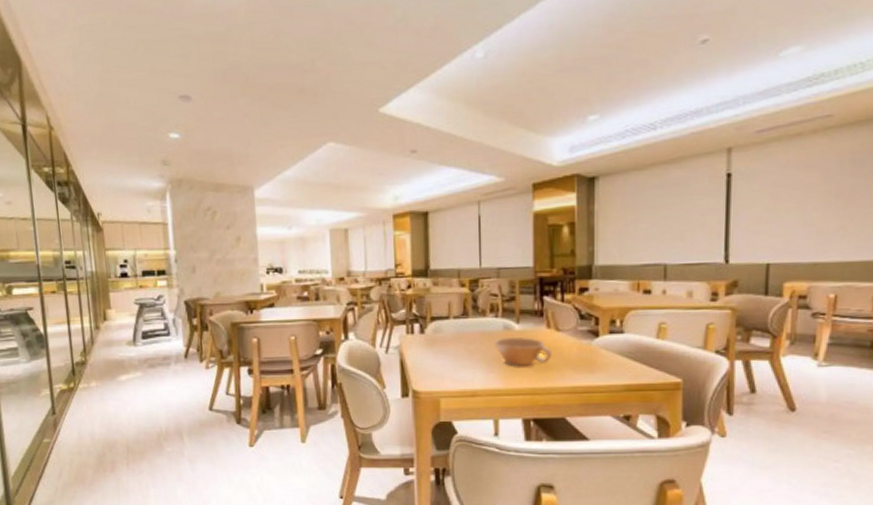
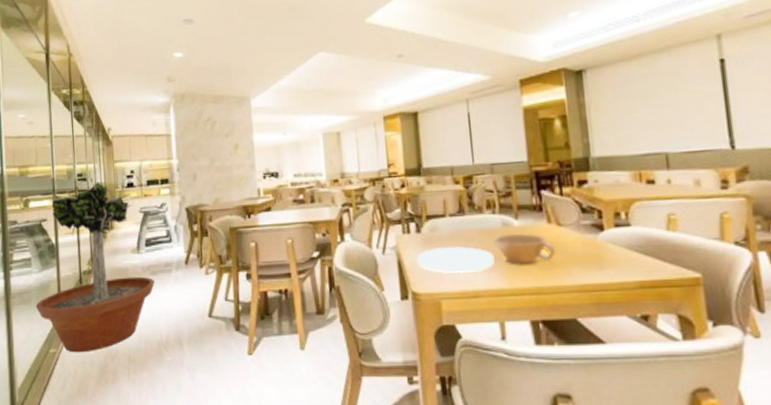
potted tree: none [25,263,153,443] -> present [35,174,155,353]
plate: none [420,348,494,373] -> present [418,246,495,273]

